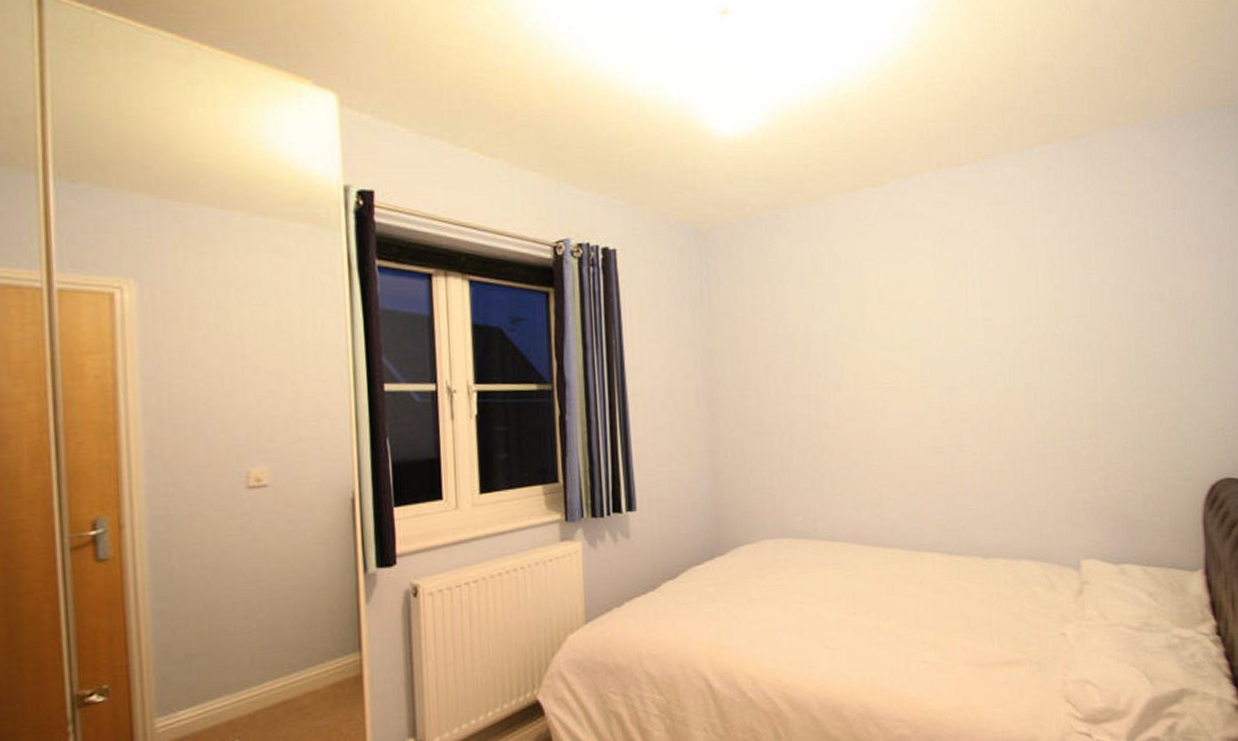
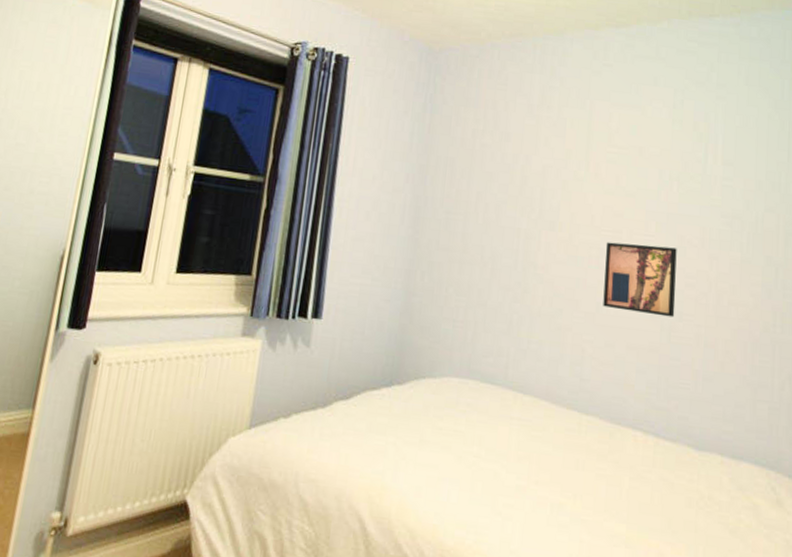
wall art: none [888,389,955,452] -> present [603,242,677,317]

